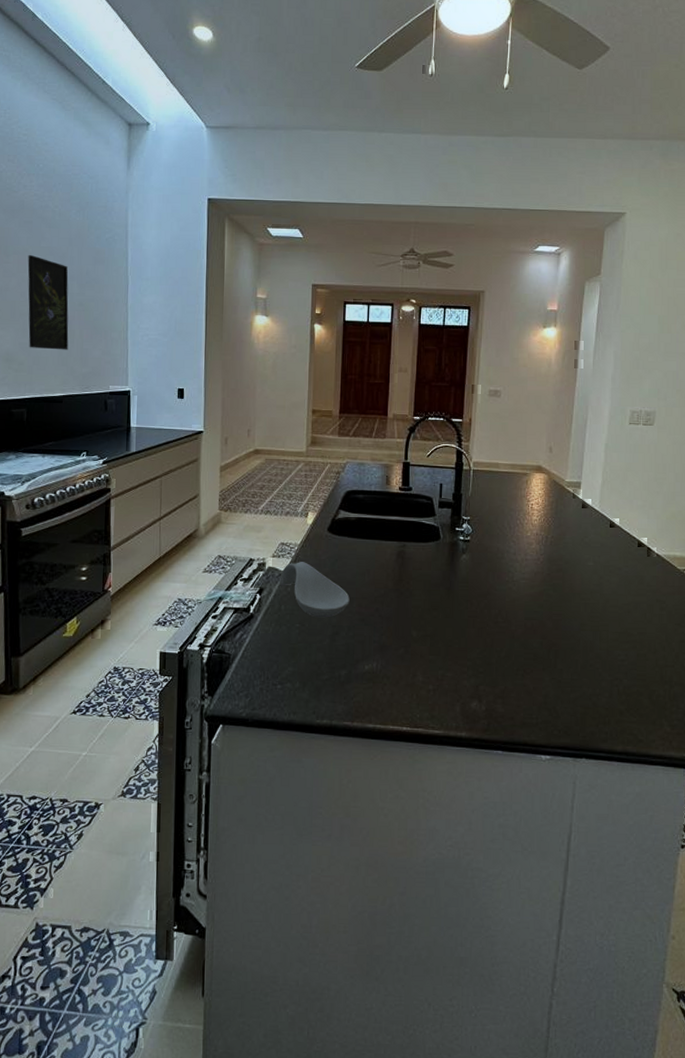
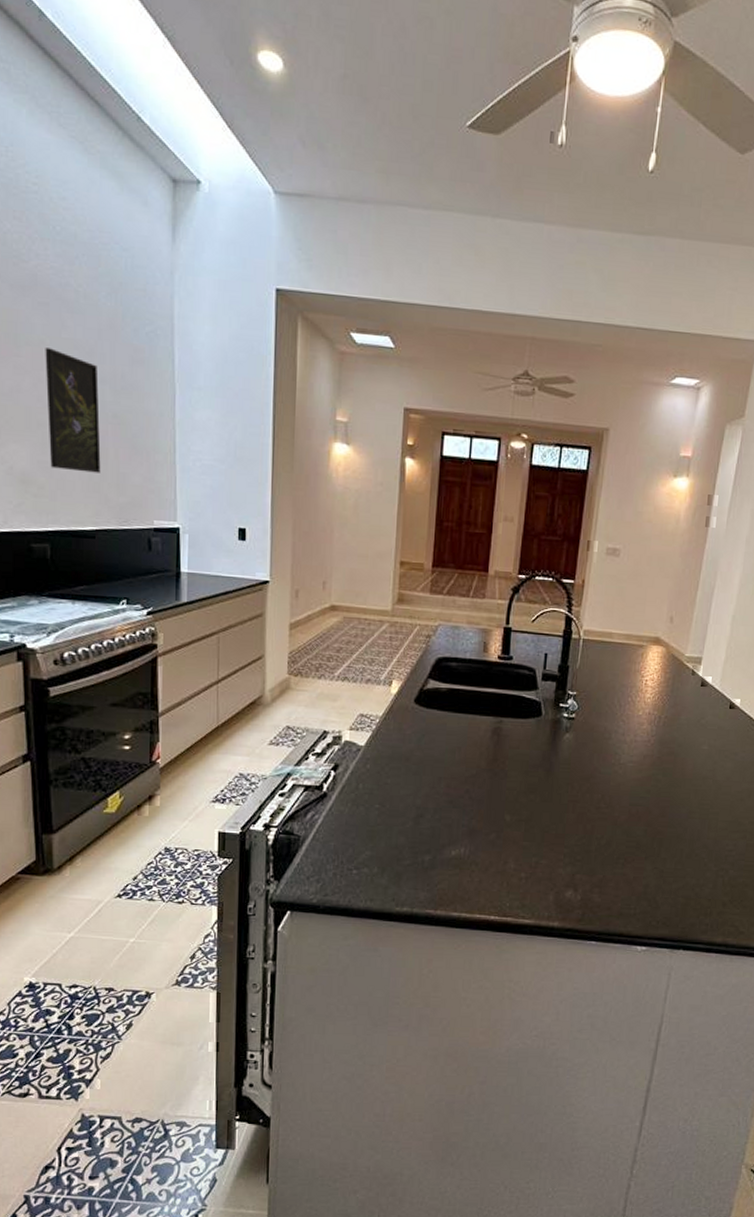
spoon rest: present [280,562,350,618] -> none [357,736,437,799]

